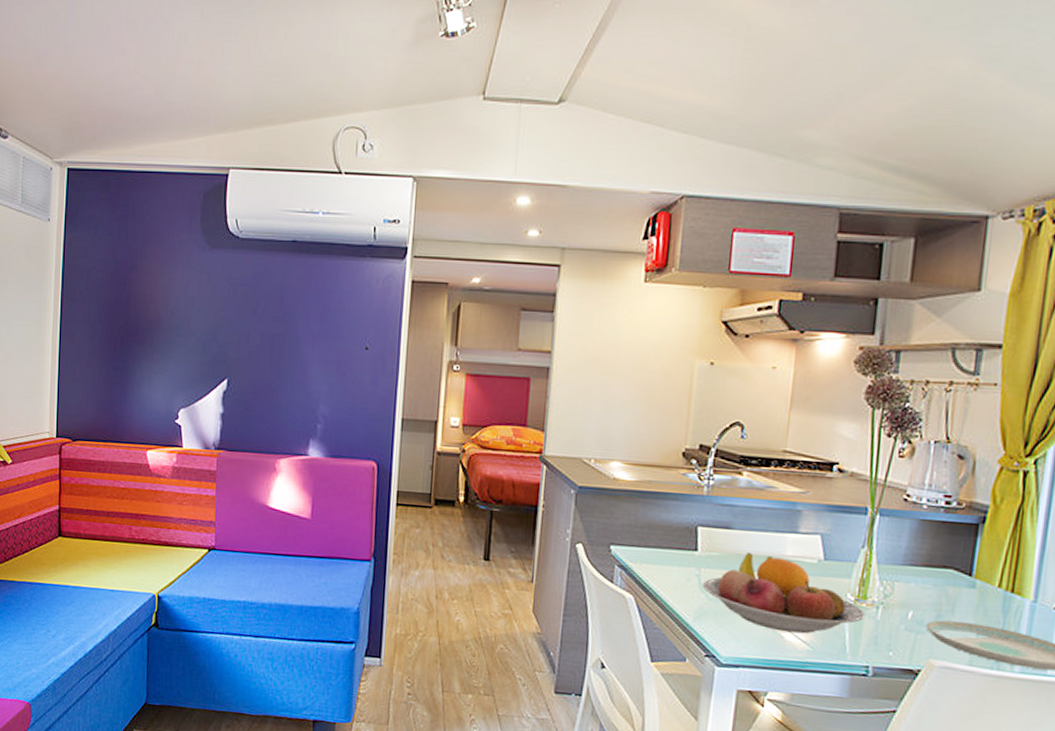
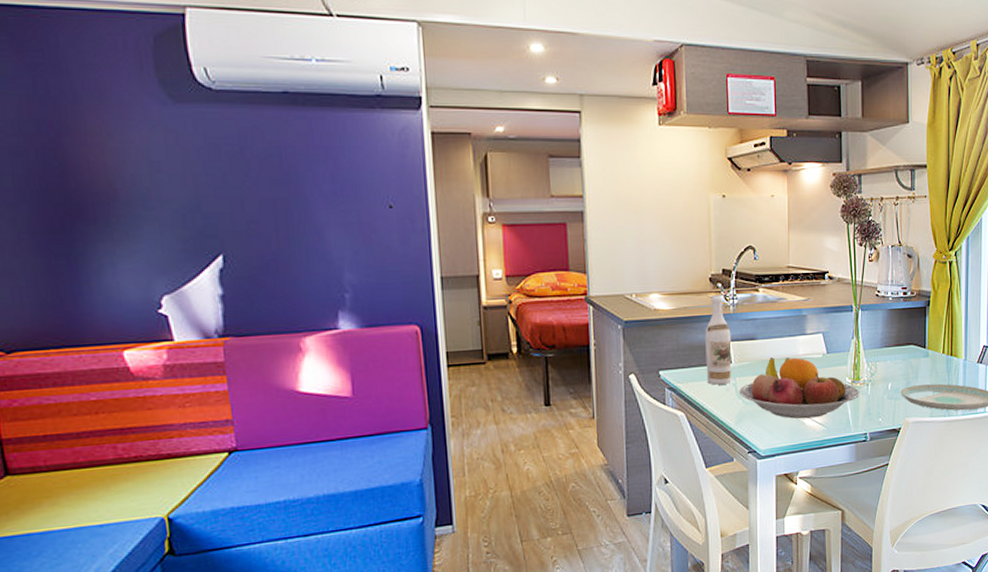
wine bottle: none [664,472,702,574] -> present [705,295,732,385]

